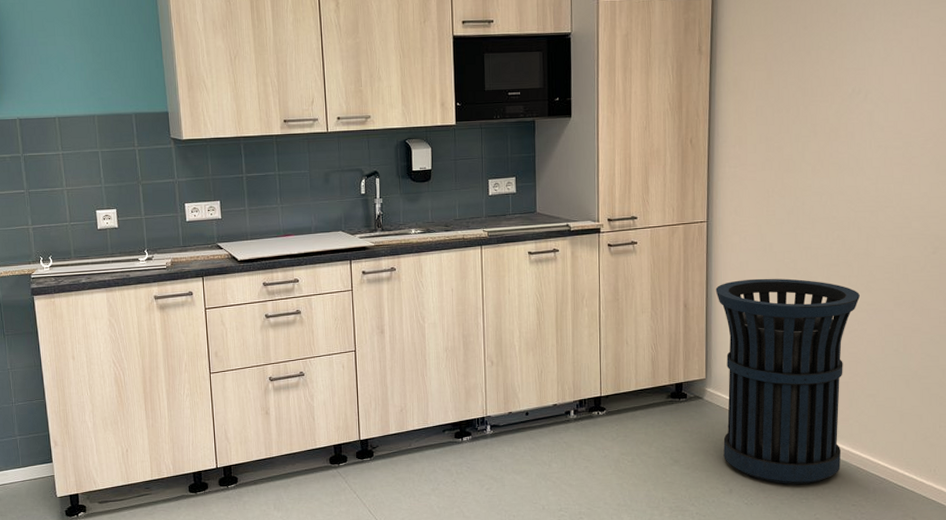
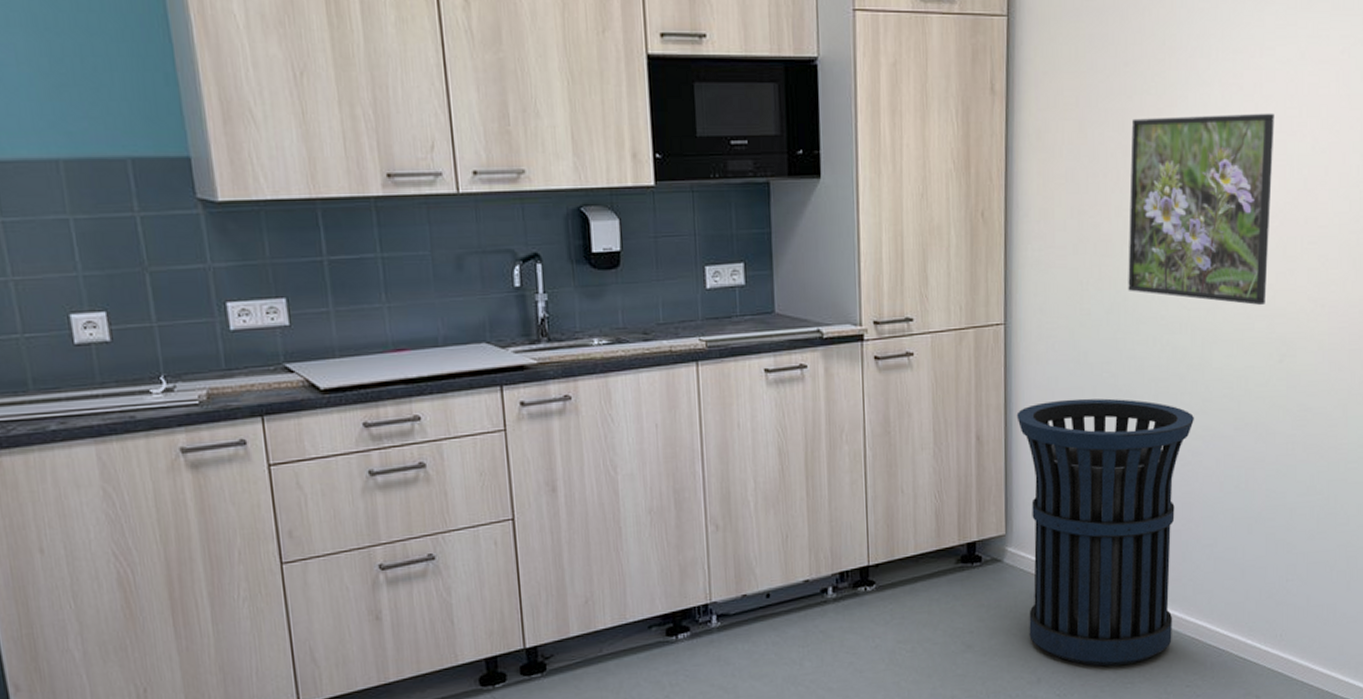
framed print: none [806,60,929,209] -> present [1128,113,1274,306]

